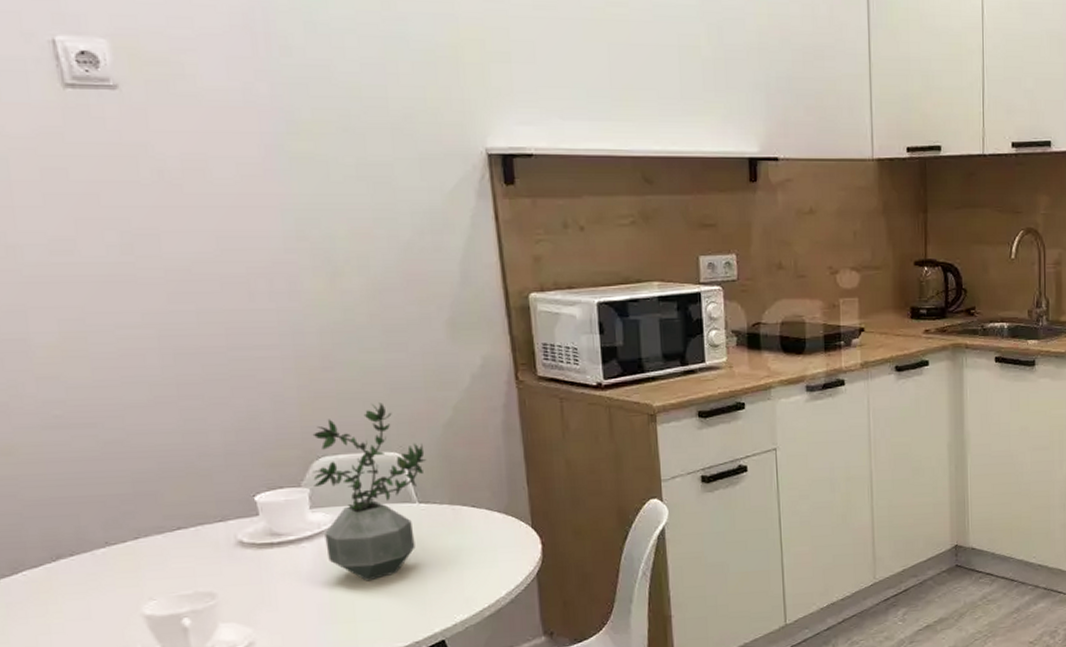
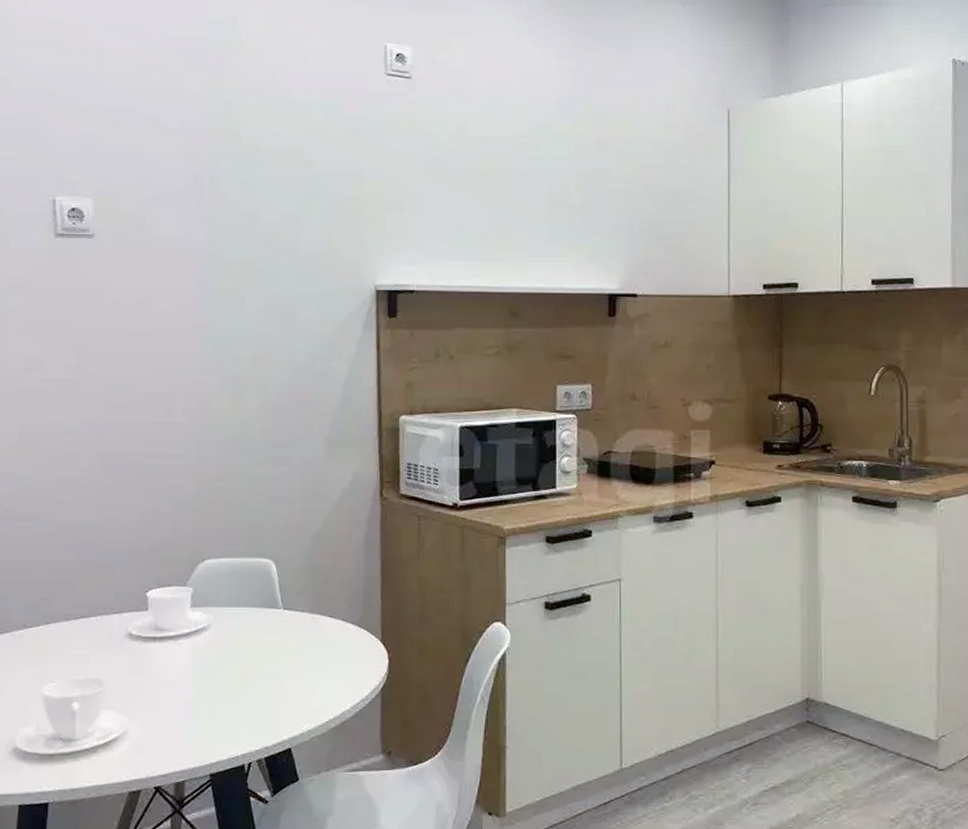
potted plant: present [312,402,427,581] -> none [197,512,295,682]

